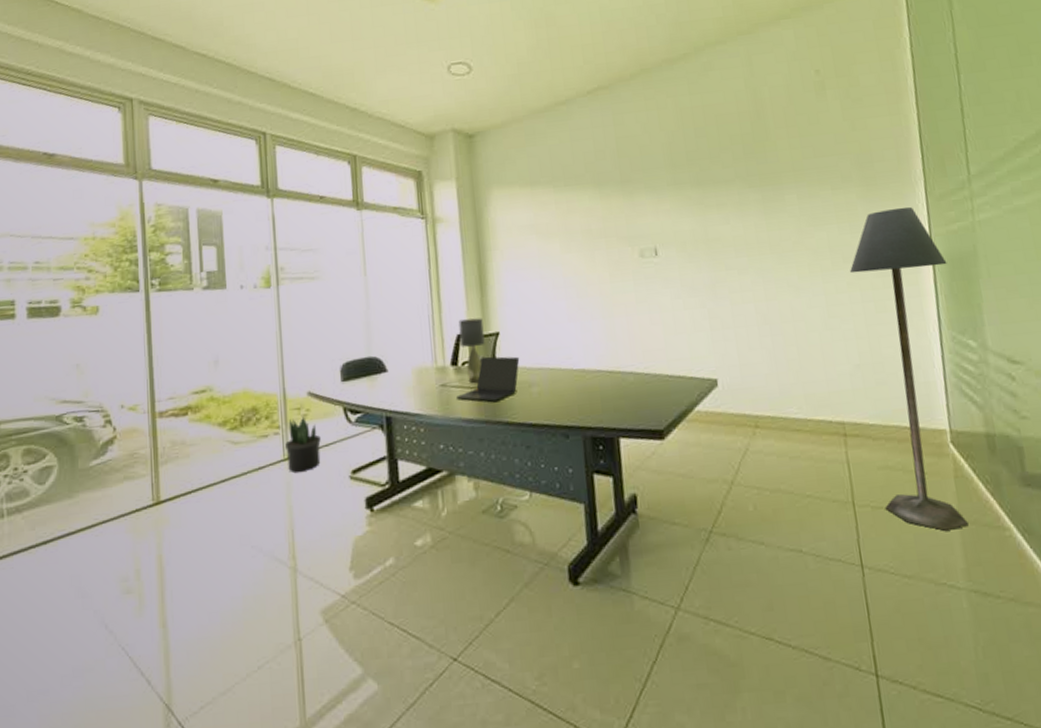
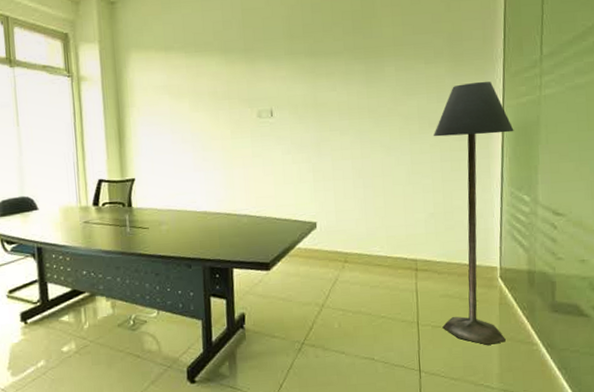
laptop: present [457,356,520,403] -> none [98,199,152,238]
table lamp: present [458,318,485,383] -> none [100,166,122,221]

